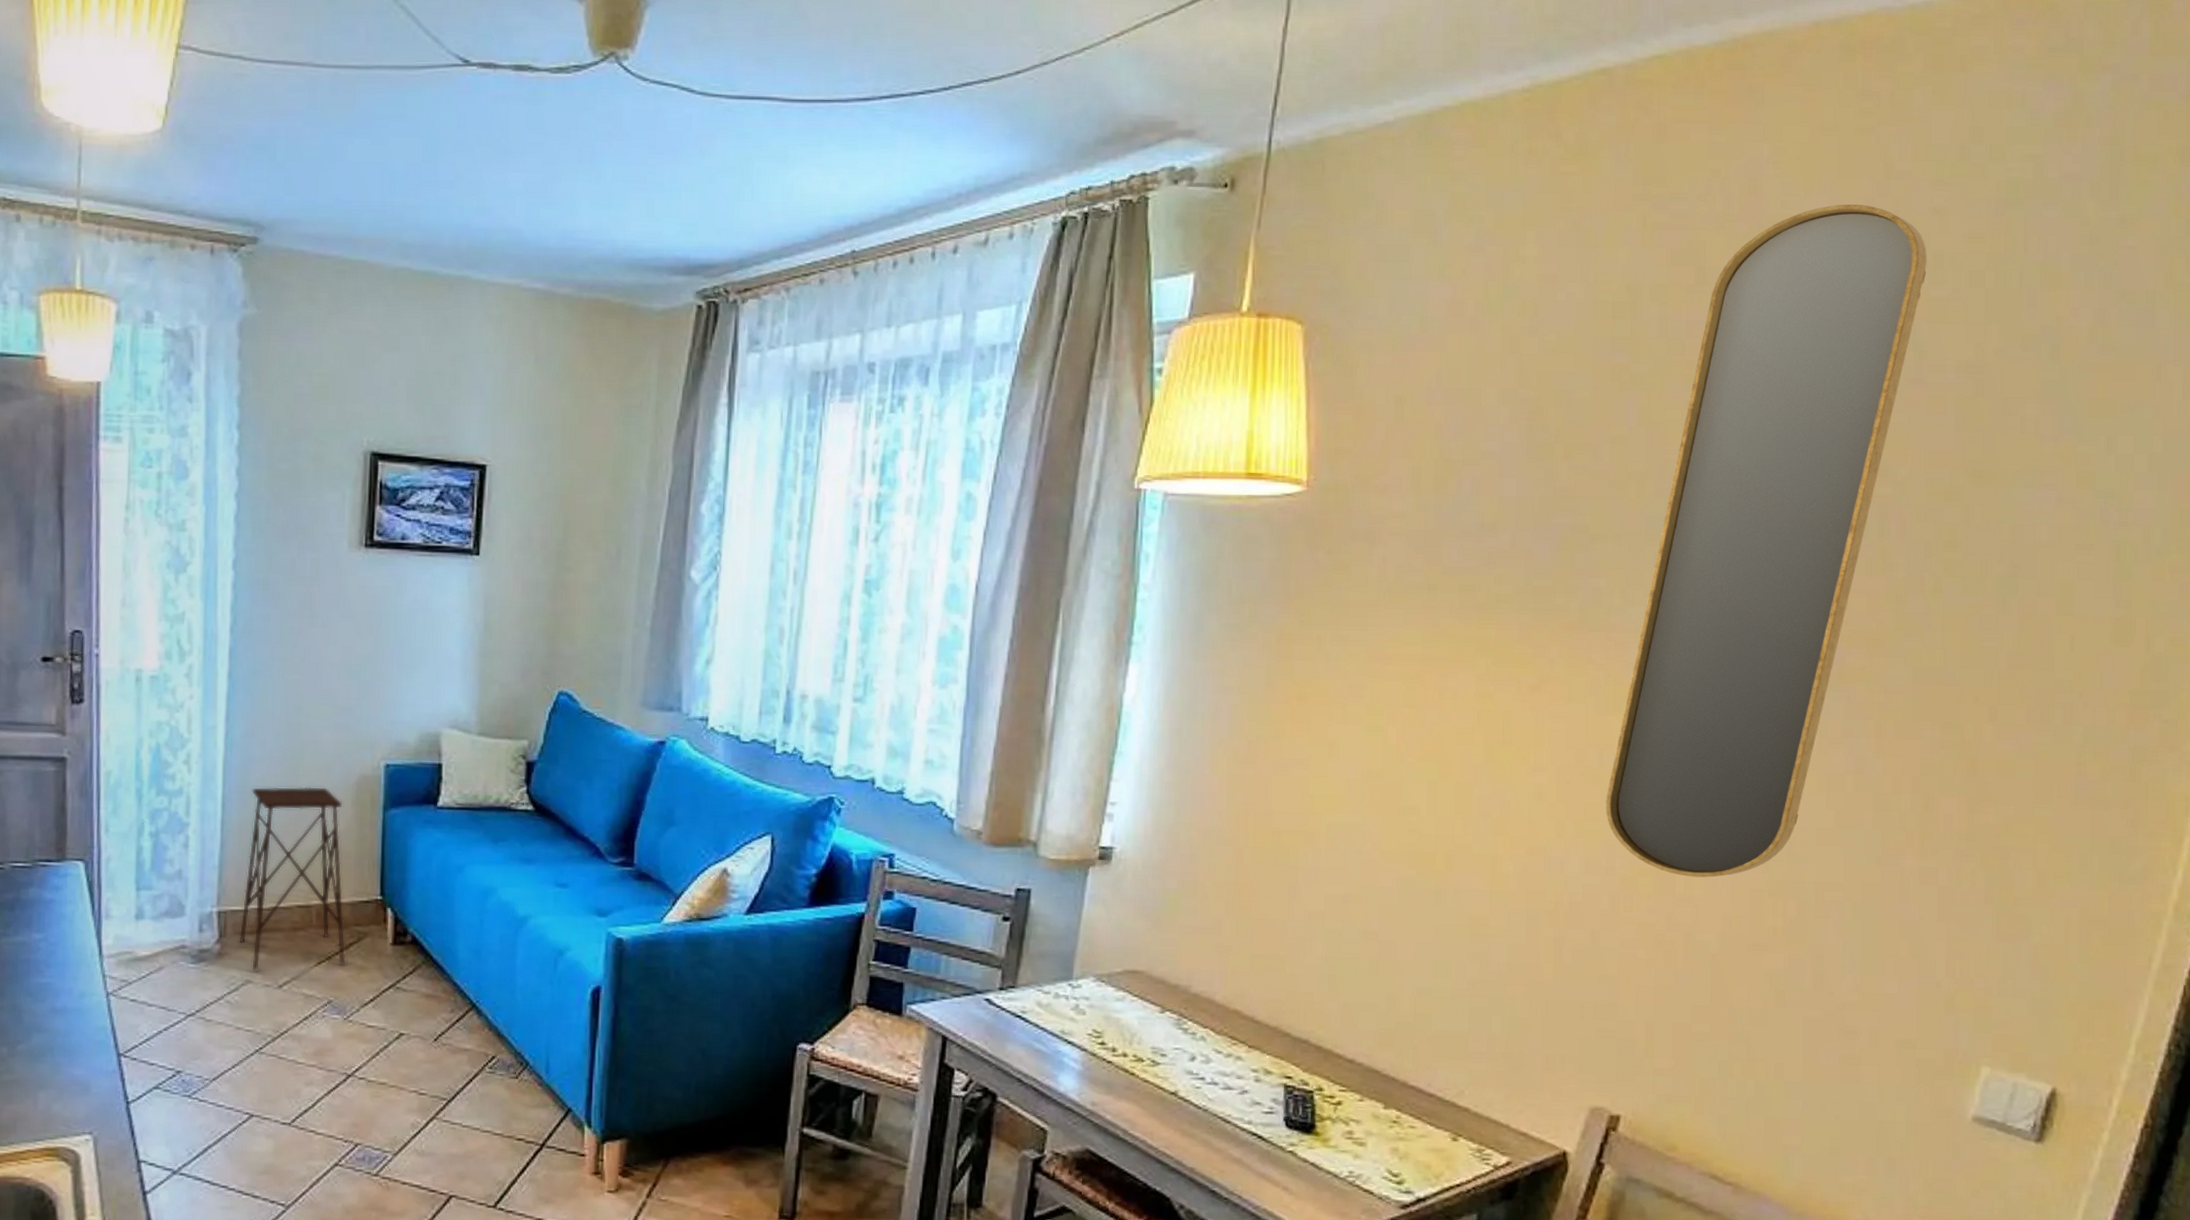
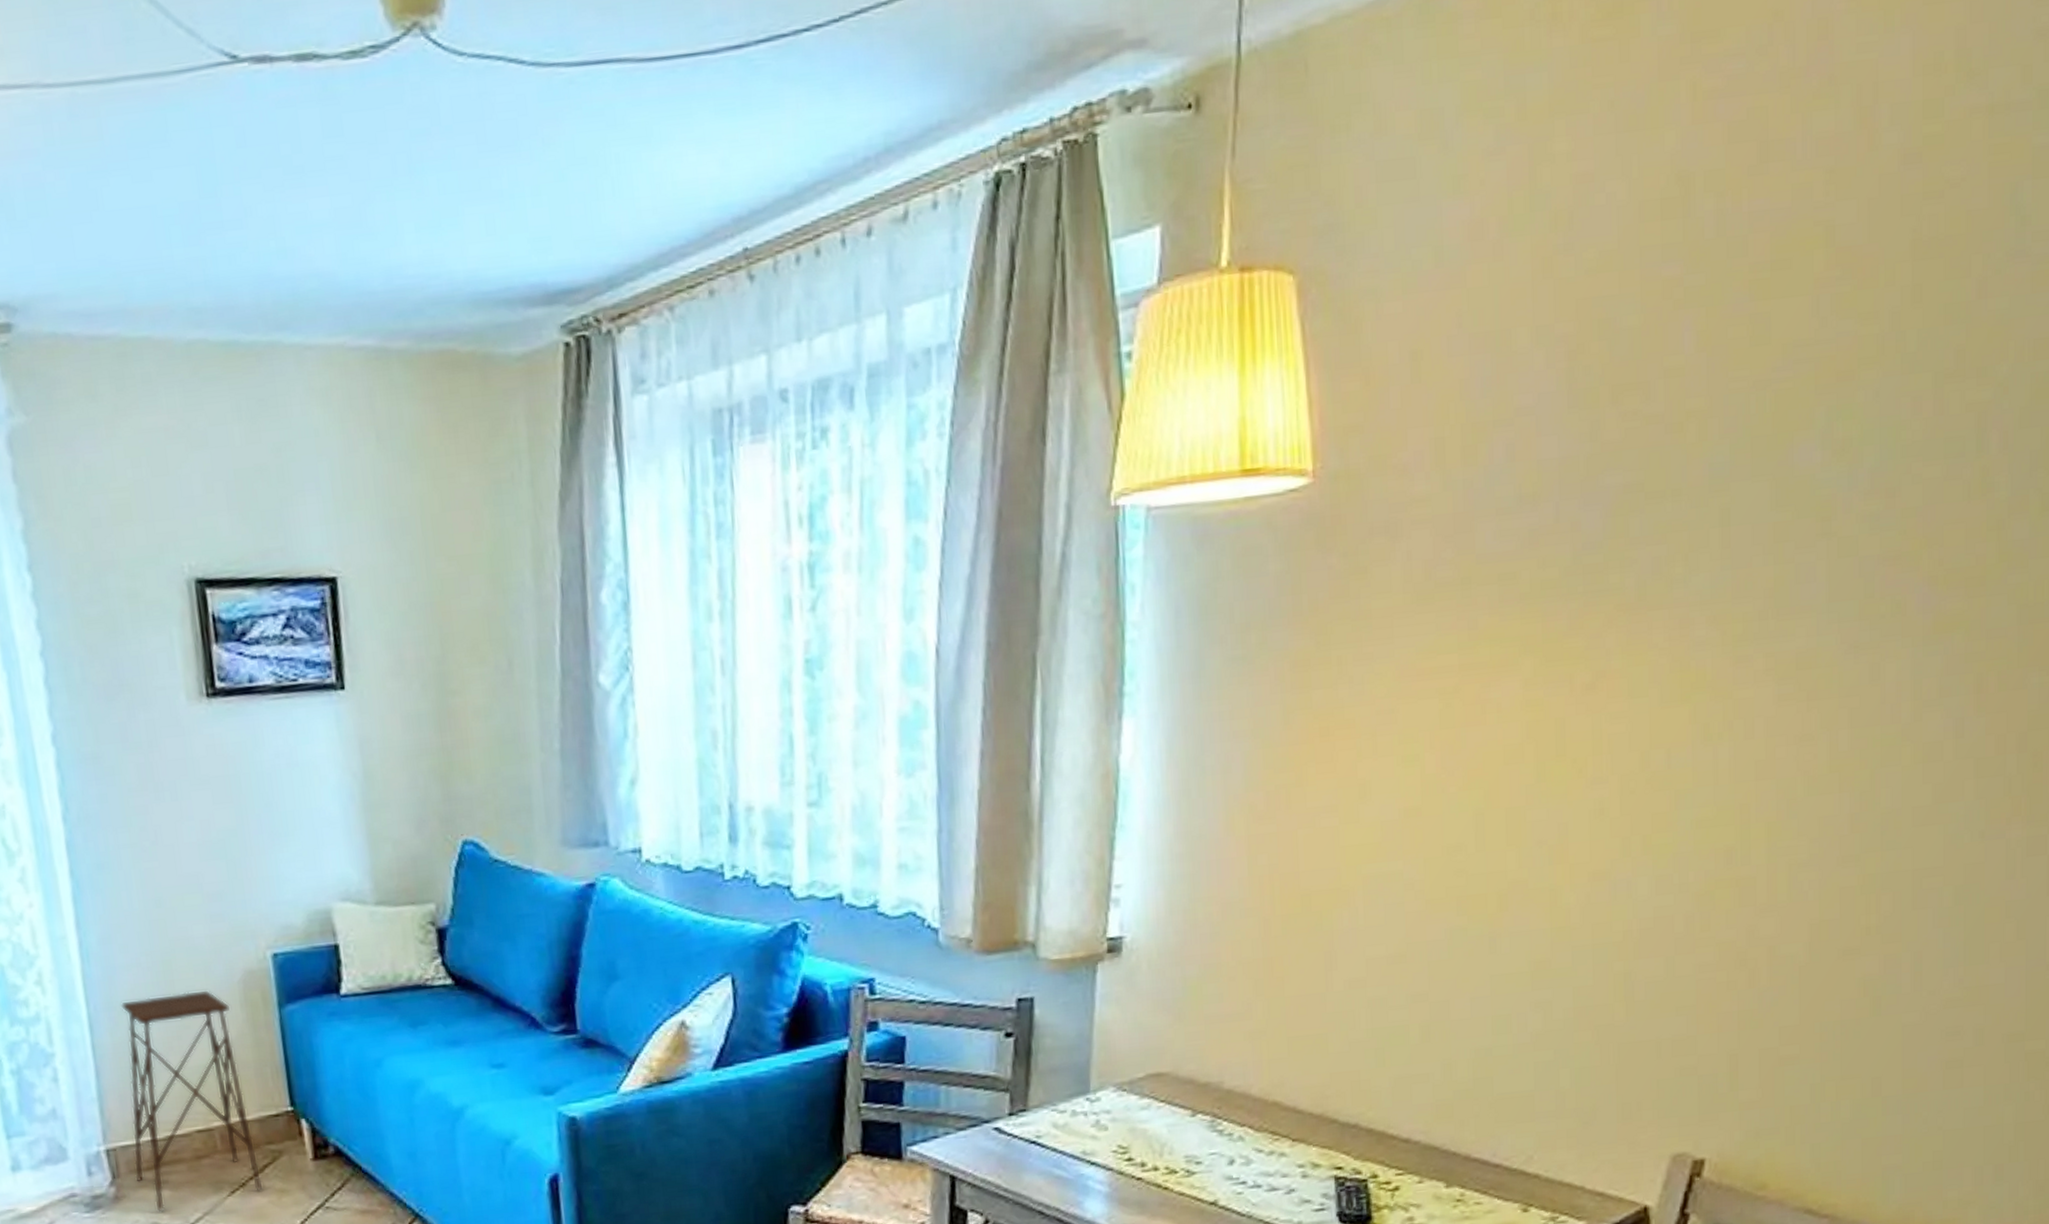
home mirror: present [1606,204,1927,878] -> none [1676,36,2030,883]

